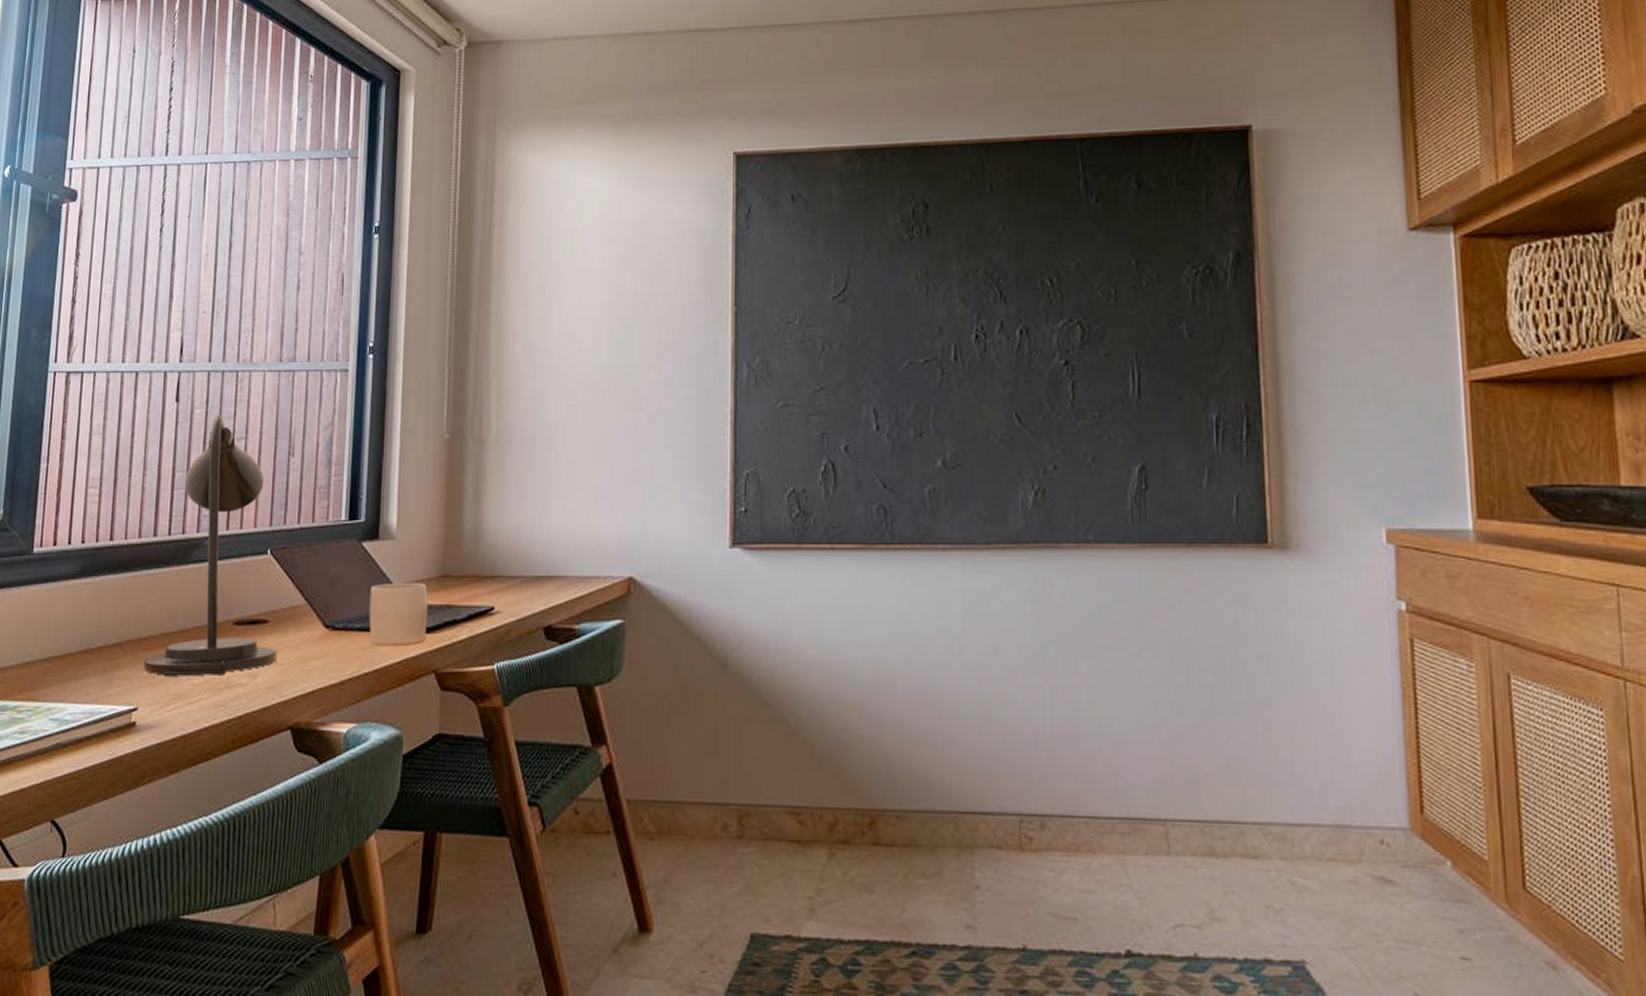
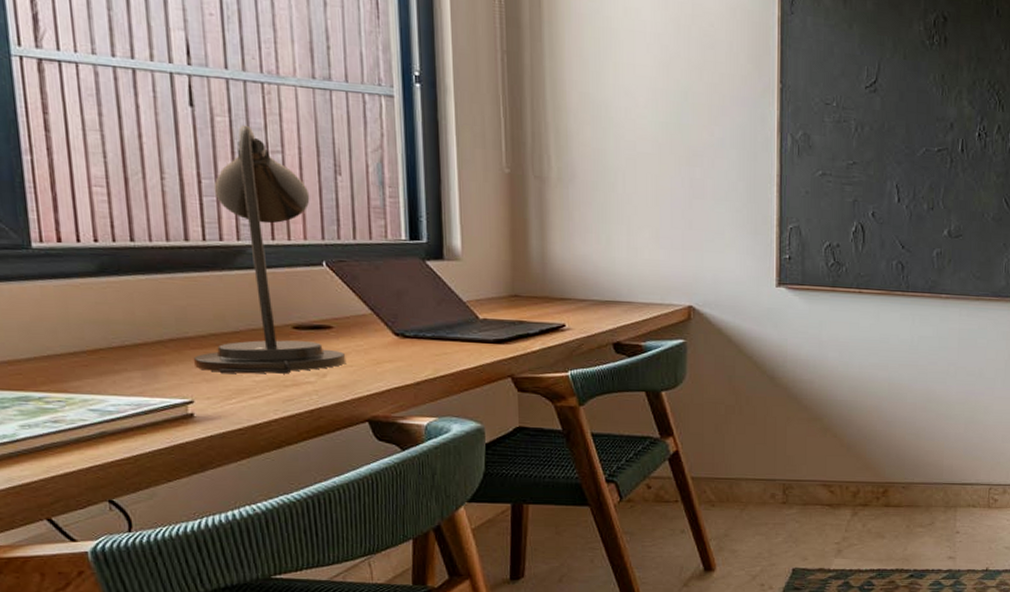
mug: present [369,582,428,647] -> none [439,299,500,355]

